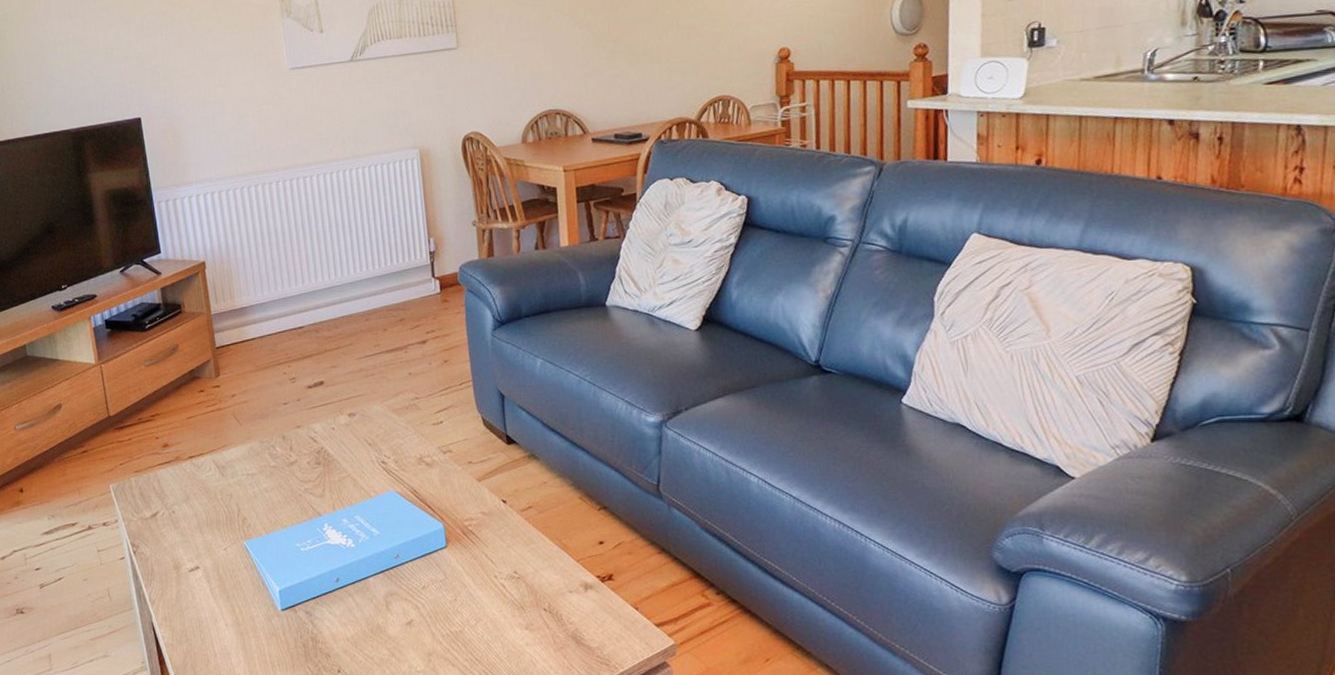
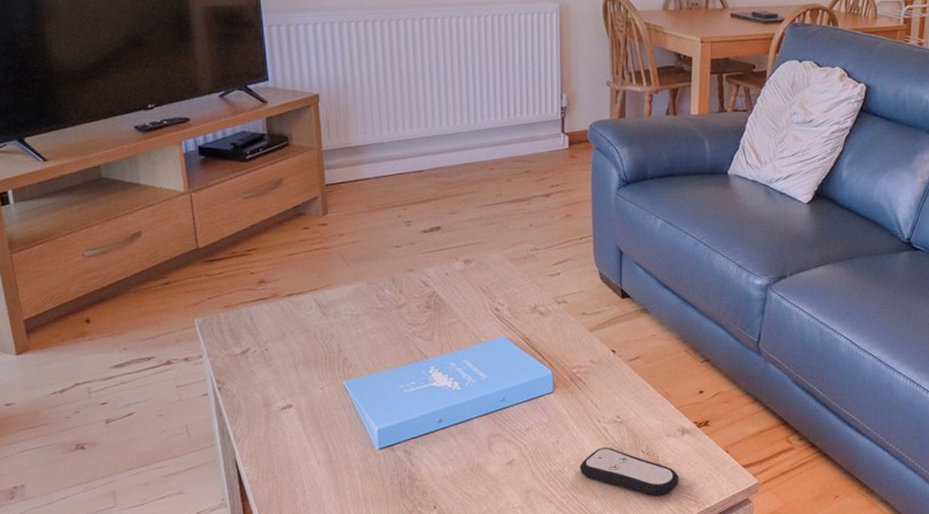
remote control: none [480,606,587,660] -> present [579,448,680,497]

